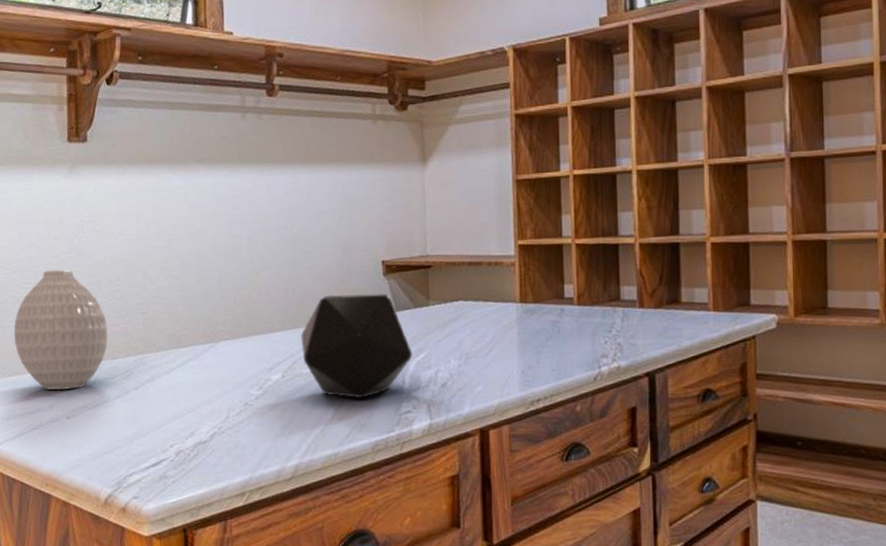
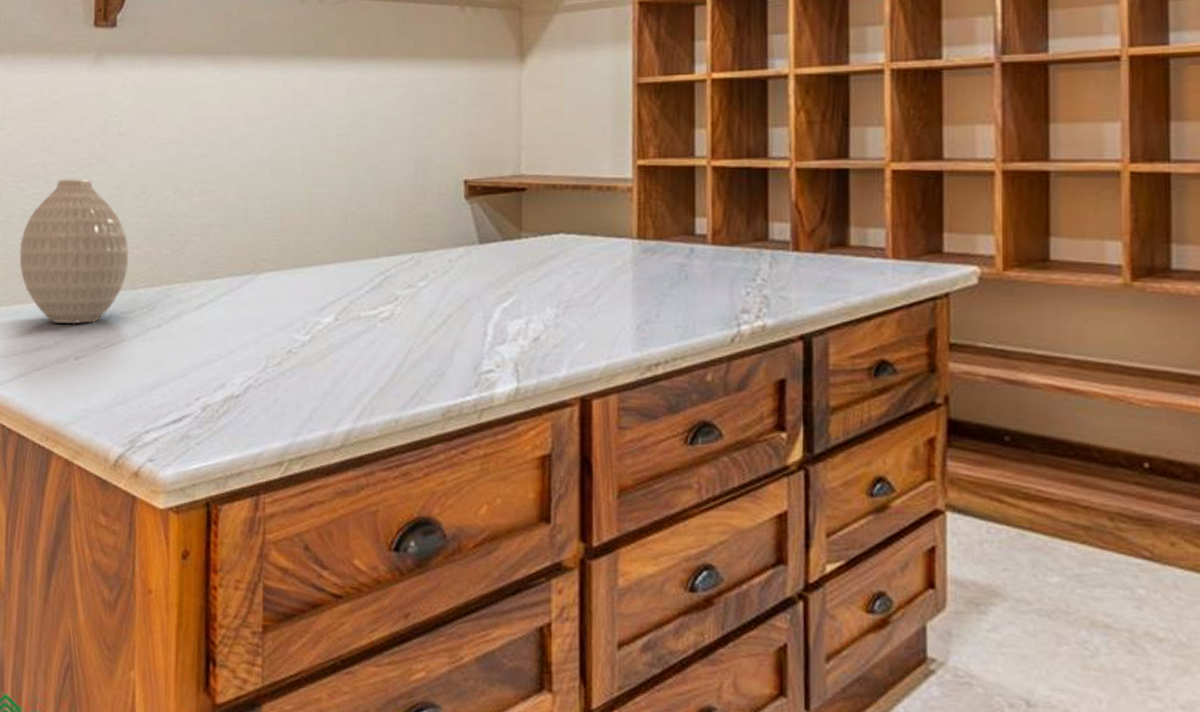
decorative tray: present [301,294,413,399] -> none [360,220,498,352]

